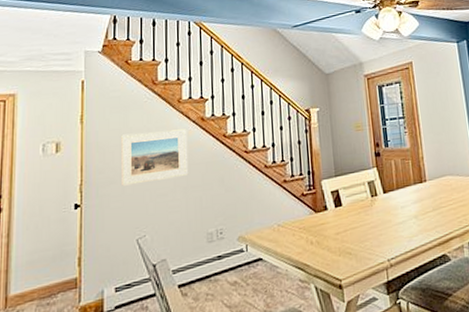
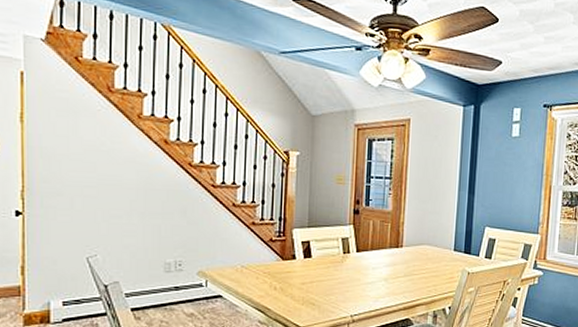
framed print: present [121,129,189,186] -> none [70,143,148,201]

